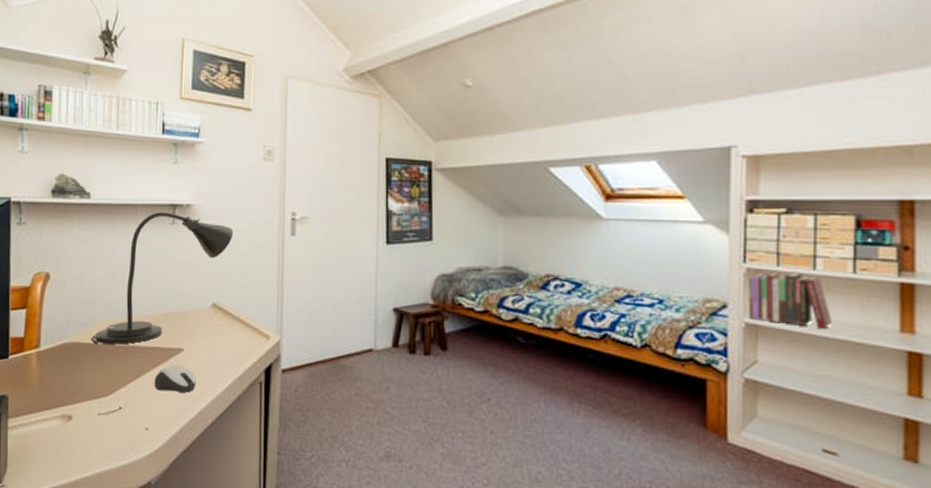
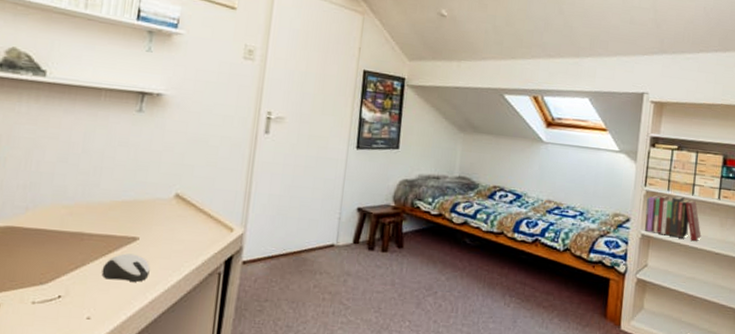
desk lamp: present [91,212,234,345] -> none [31,97,206,231]

